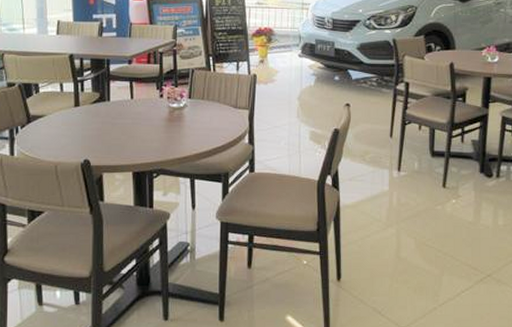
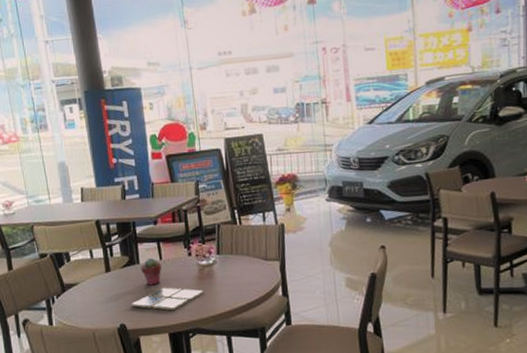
drink coaster: none [96,126,172,150] -> present [130,287,204,311]
potted succulent: none [111,96,132,124] -> present [140,257,162,286]

